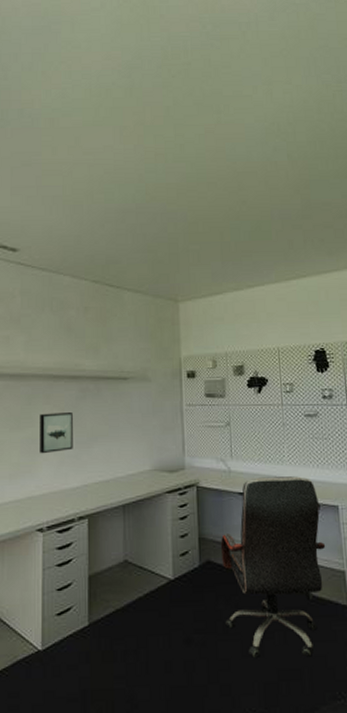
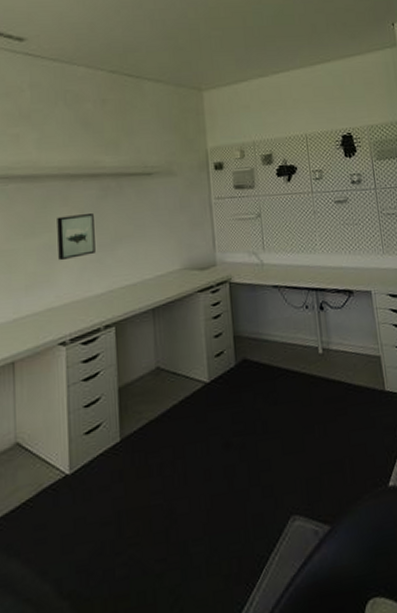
office chair: present [221,476,326,658] -> none [257,264,361,454]

